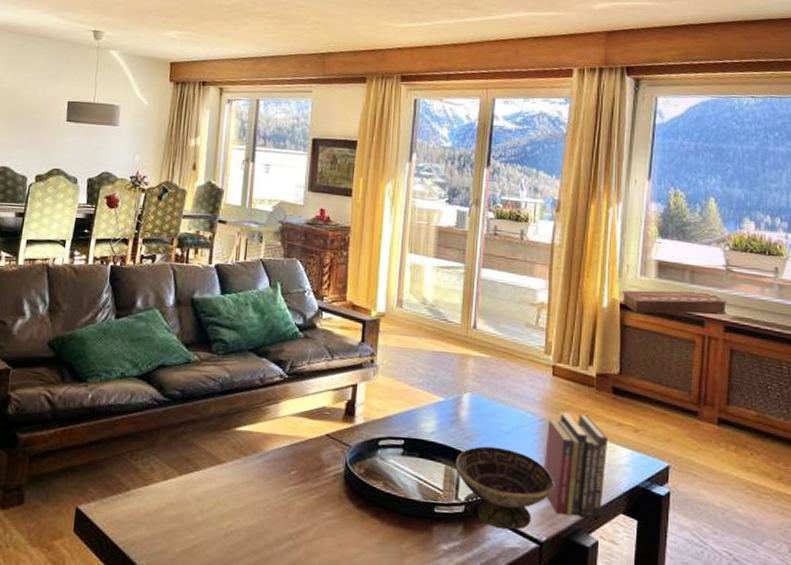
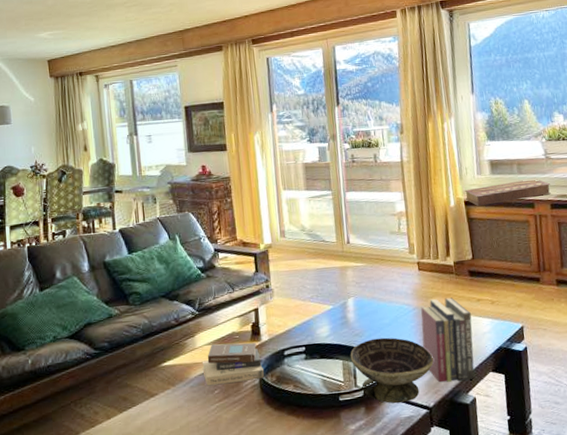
books: none [281,416,353,468] -> present [201,342,265,386]

